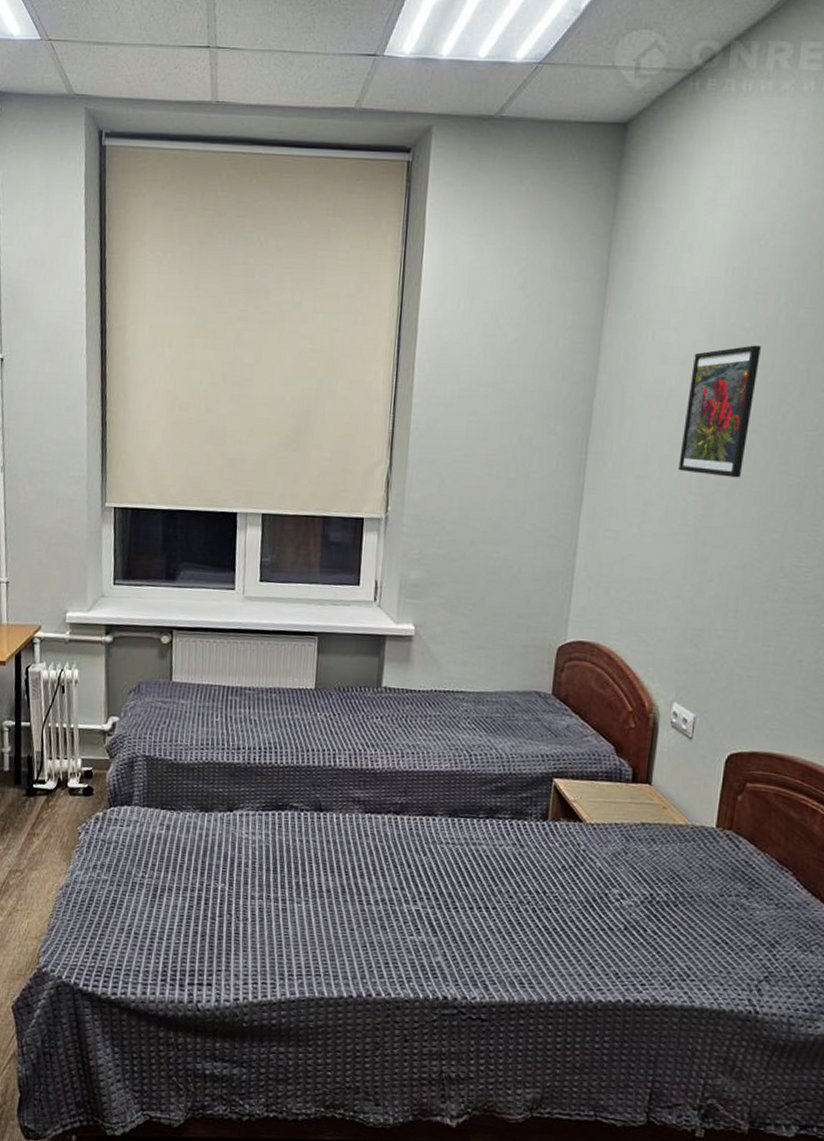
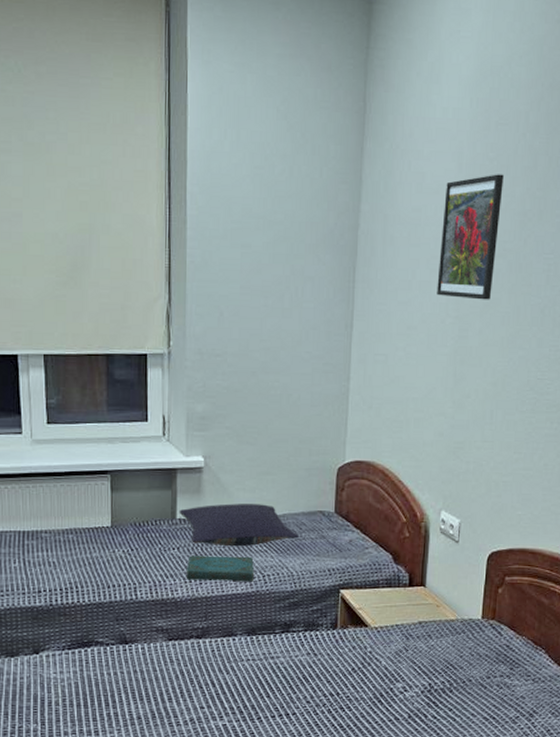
pillow: none [385,675,511,722] -> present [179,504,299,547]
book: none [387,726,461,760] -> present [186,555,254,582]

